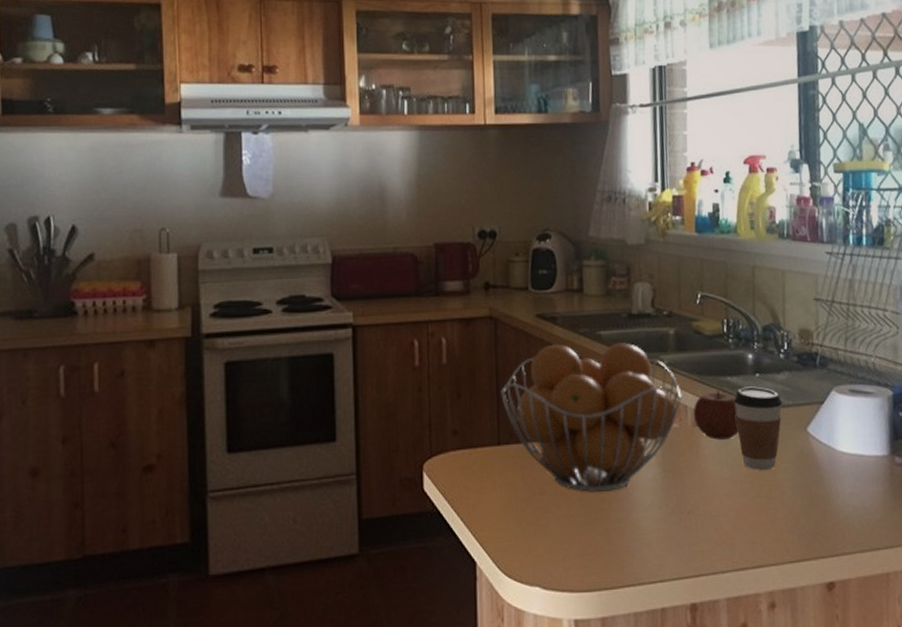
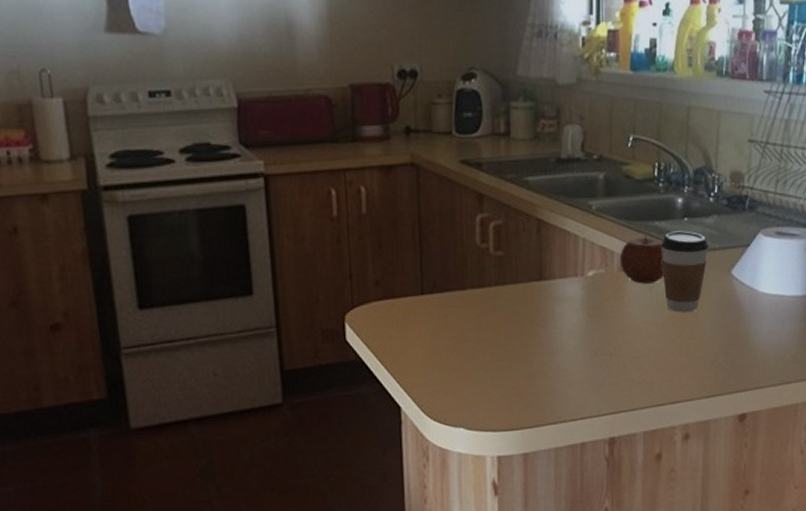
fruit basket: present [501,342,682,492] -> none [424,188,609,338]

